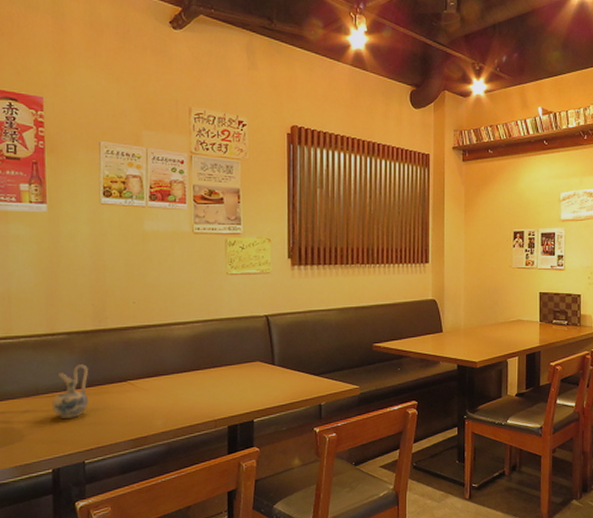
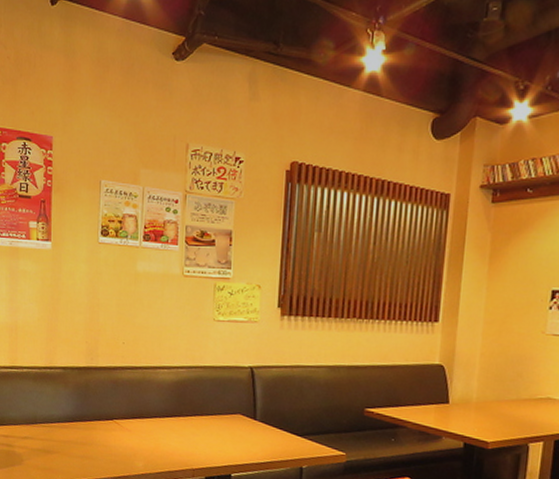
ceramic pitcher: present [52,364,89,418] -> none [47,399,79,449]

